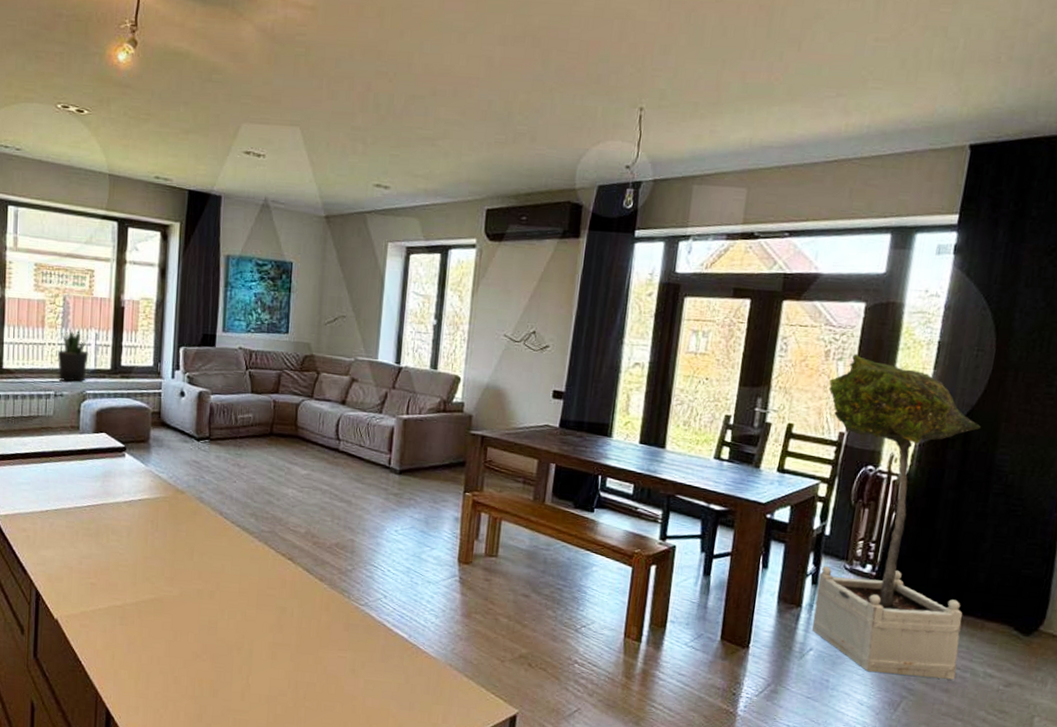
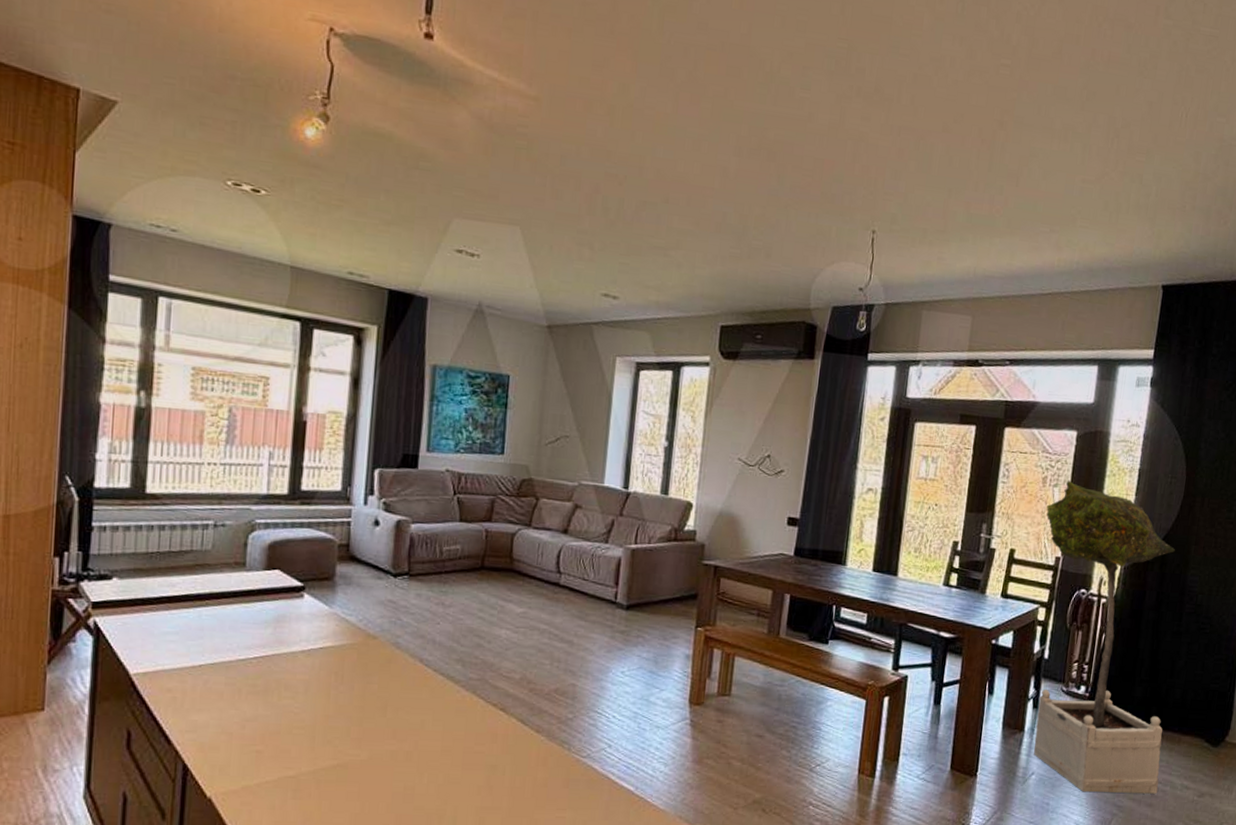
planter: present [57,328,89,383] -> none [219,445,260,510]

